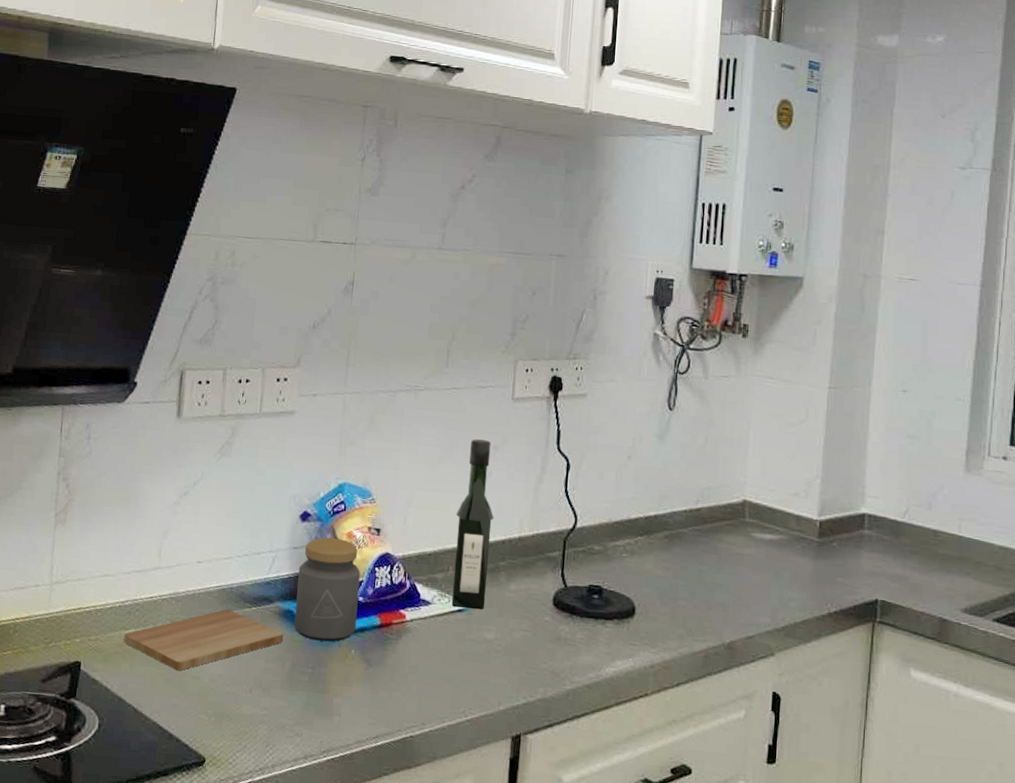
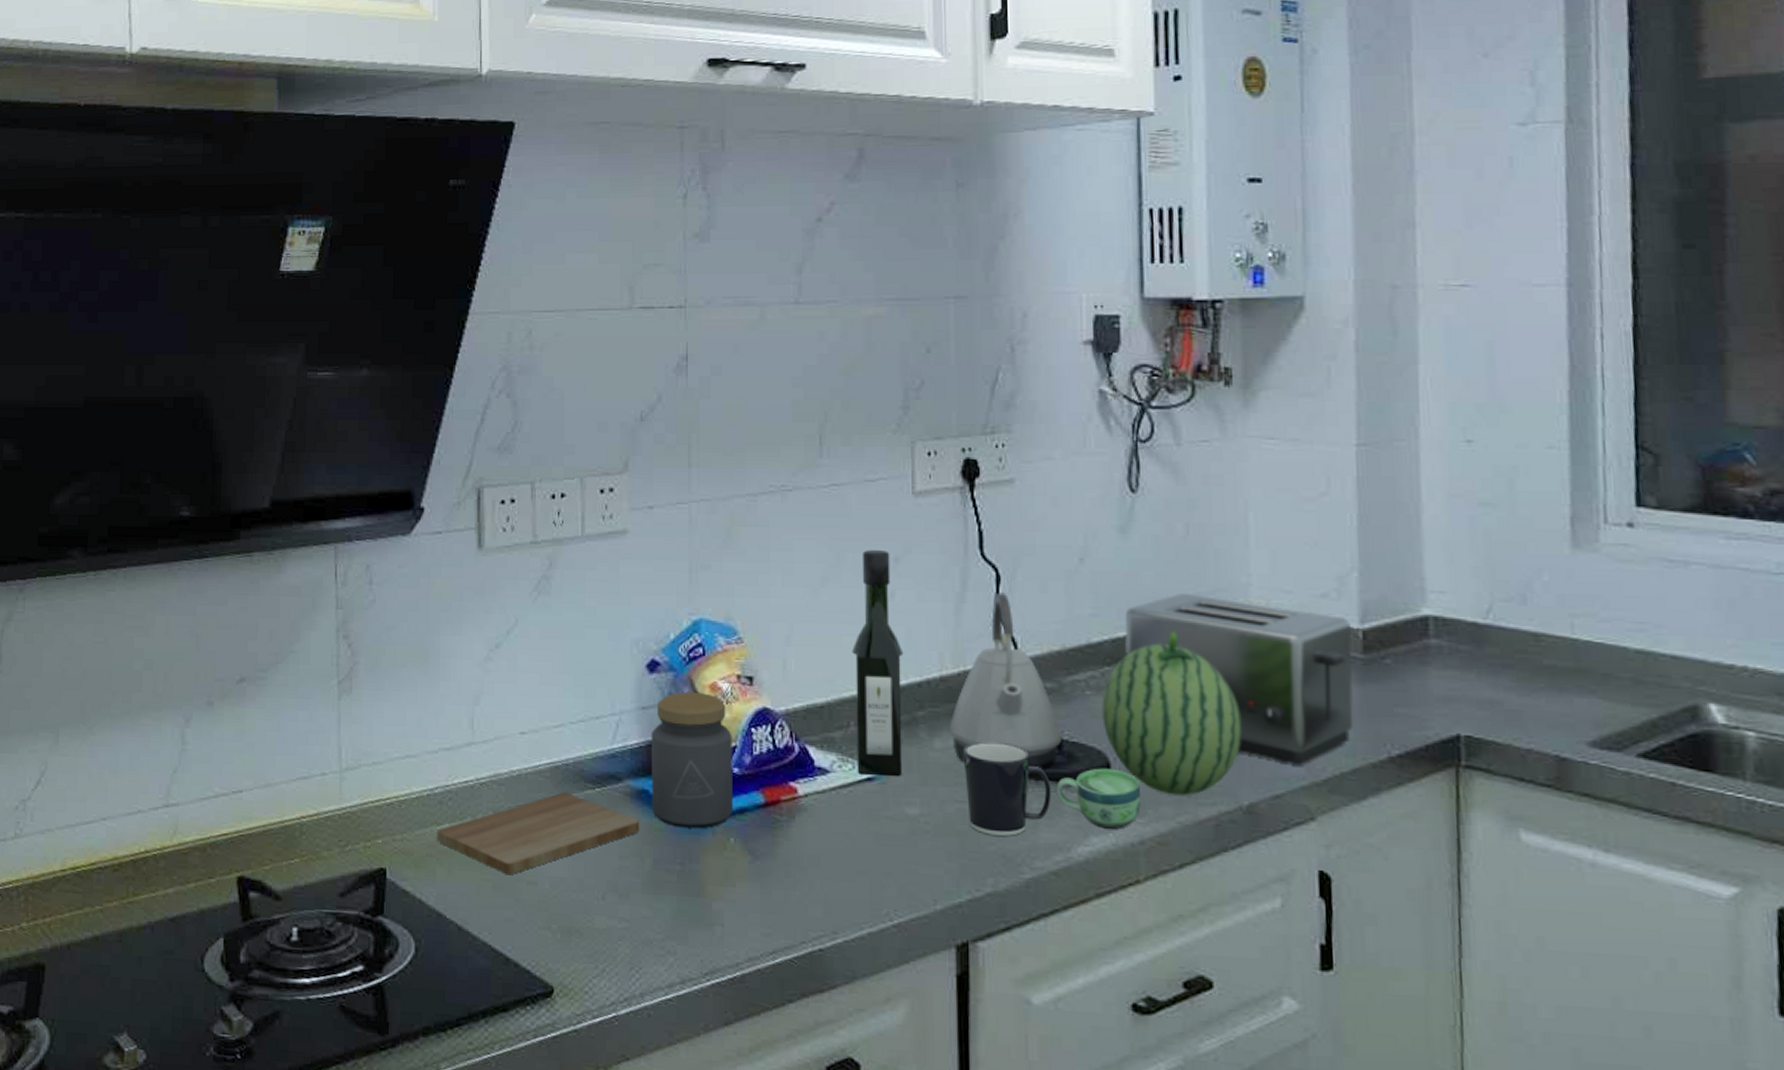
kettle: none [522,477,603,613] -> present [950,592,1061,774]
mug: none [530,587,592,659] -> present [963,742,1052,838]
cup: none [595,610,655,656] -> present [1056,768,1141,829]
fruit: none [633,513,730,634] -> present [1102,631,1242,796]
toaster: none [654,486,813,615] -> present [1124,594,1353,764]

